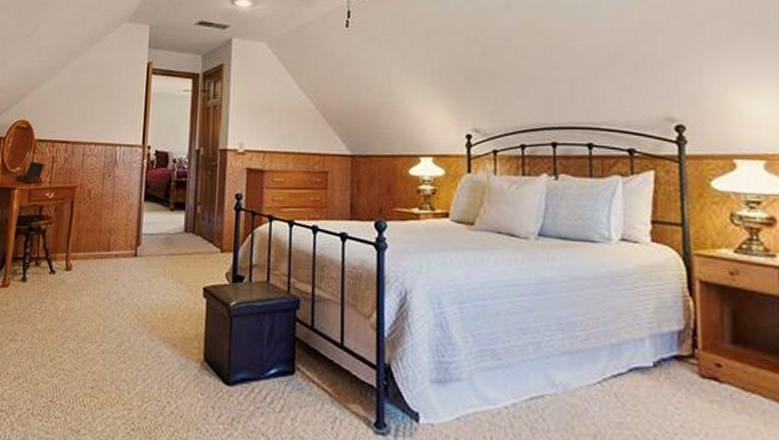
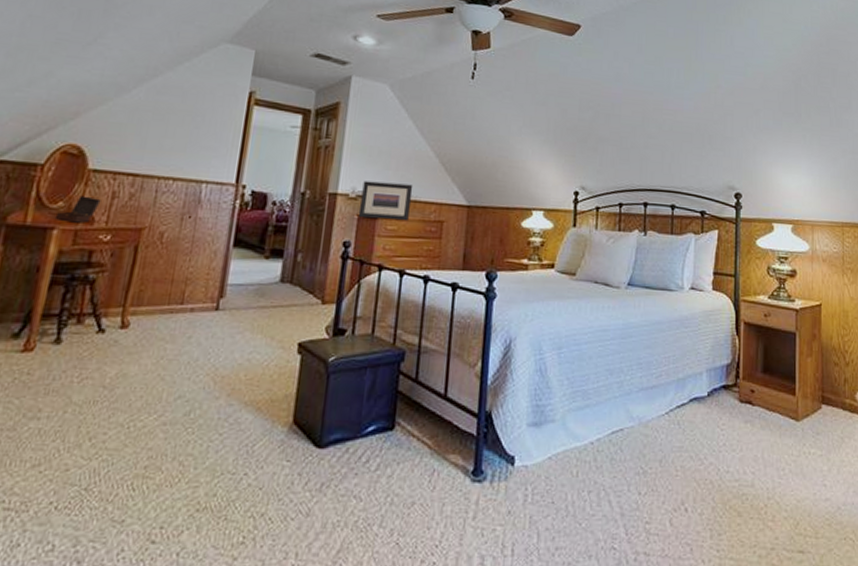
picture frame: none [247,136,296,173] -> present [358,180,413,221]

